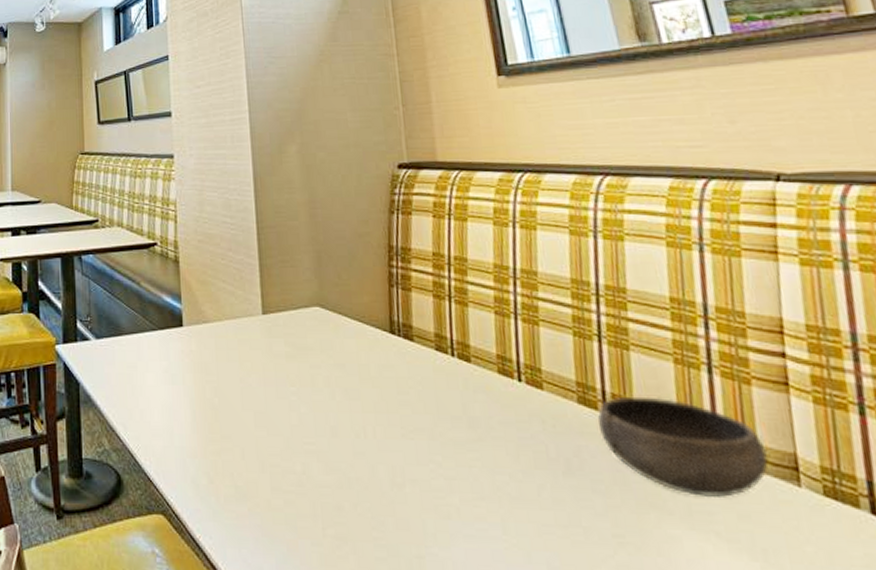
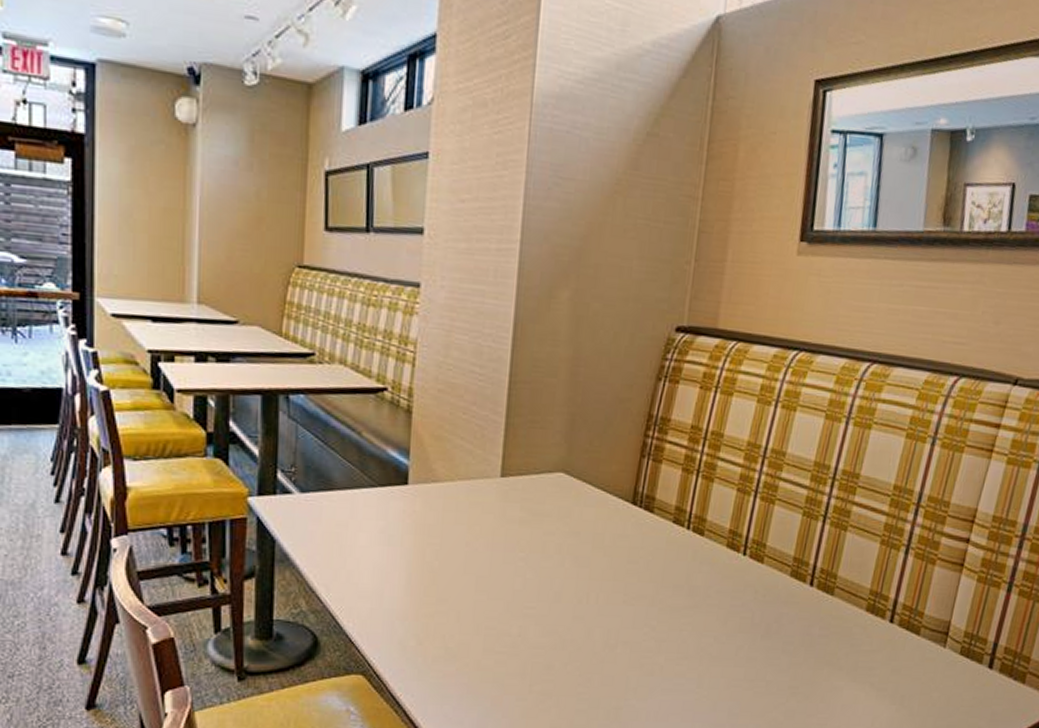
bowl: present [597,396,769,497] -> none [802,571,930,656]

